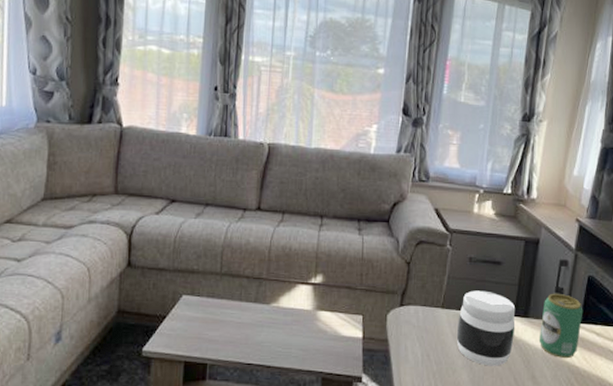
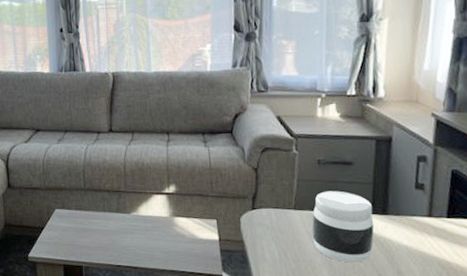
beverage can: present [538,293,583,359] -> none [401,189,450,254]

